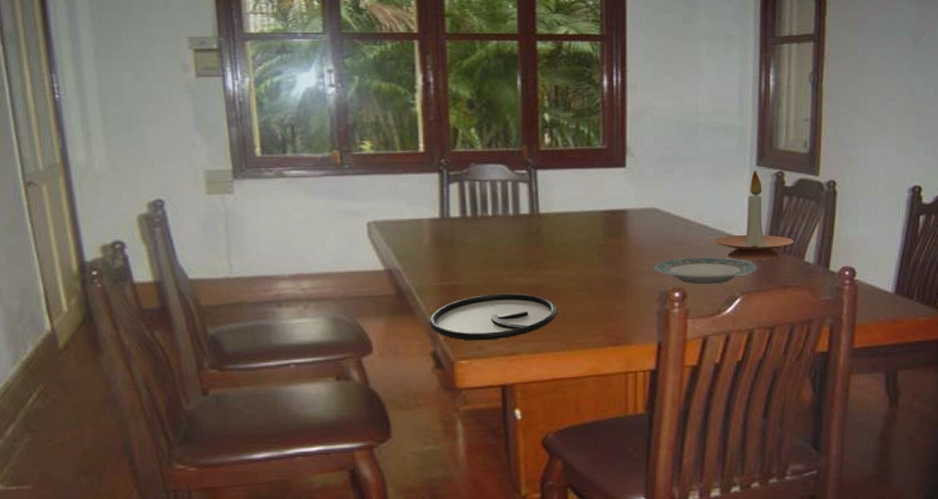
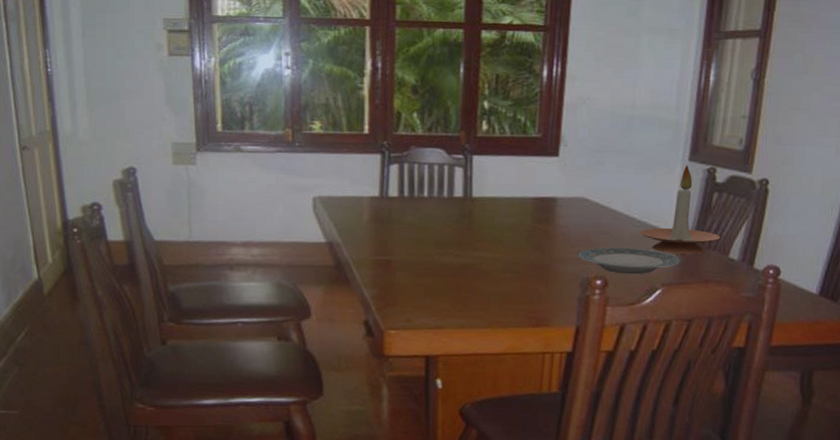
plate: present [429,293,558,341] -> none [363,270,483,314]

